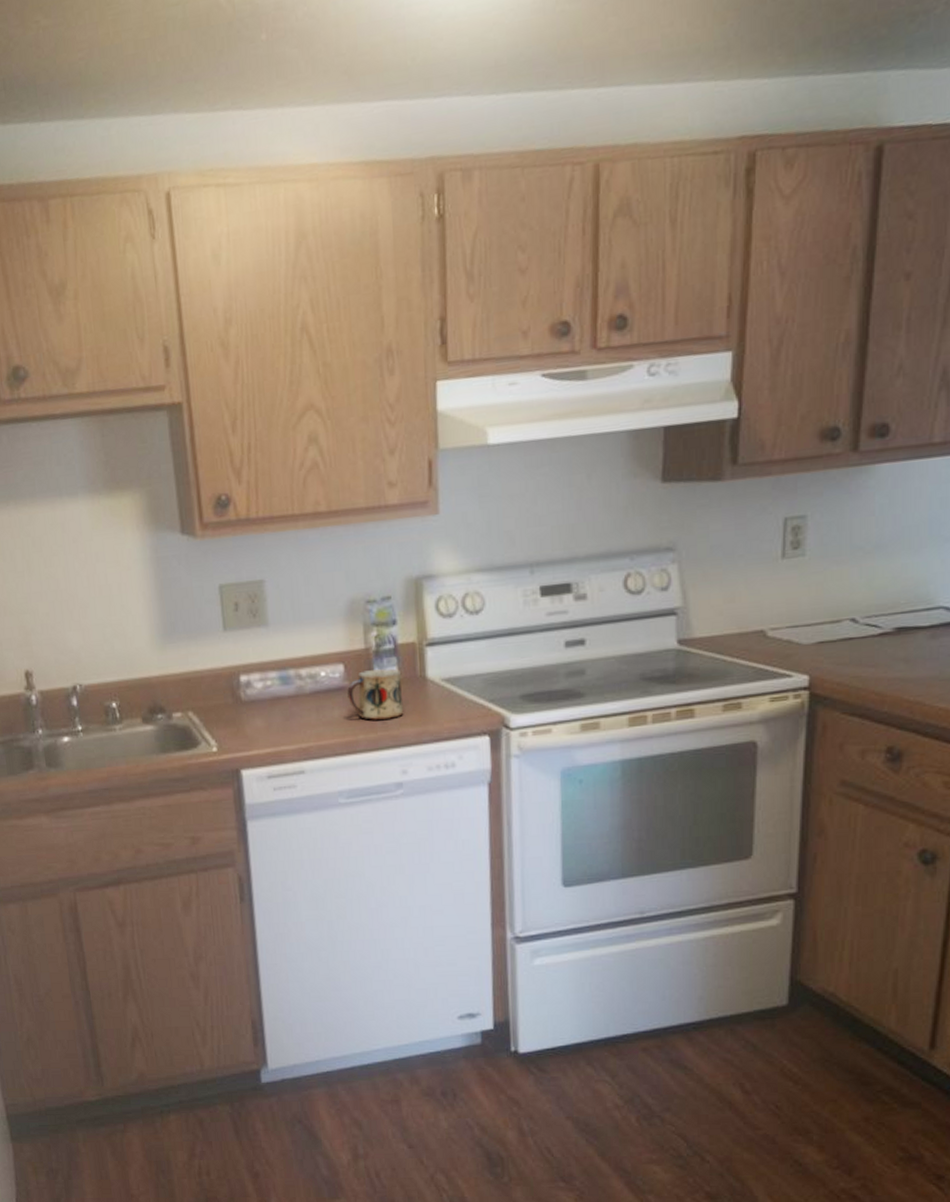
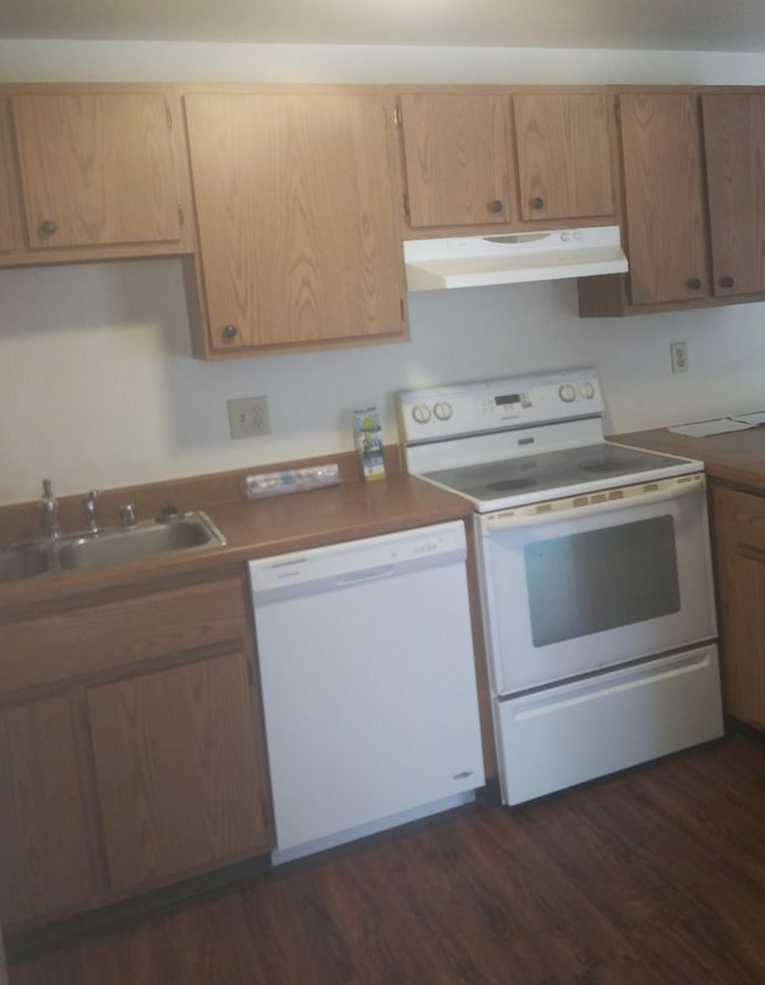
mug: present [347,669,404,720] -> none [341,467,391,512]

